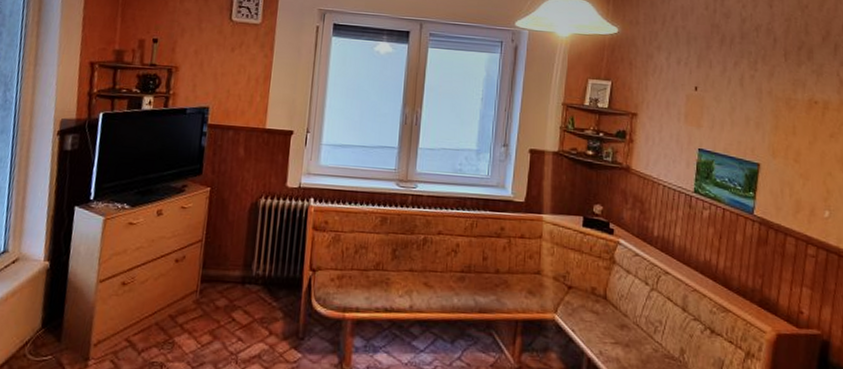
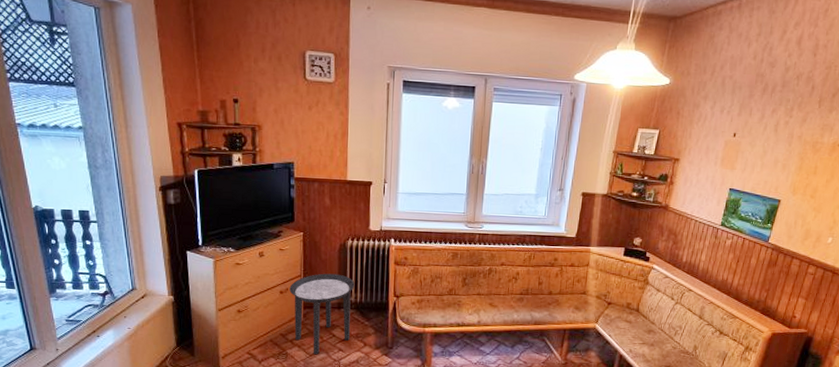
side table: none [186,238,265,346] -> present [289,273,355,355]

